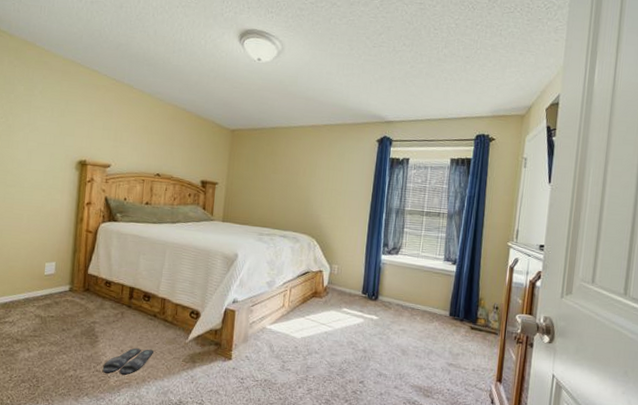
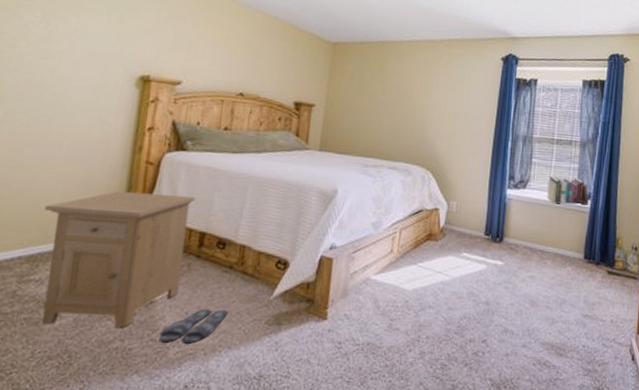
nightstand: none [12,254,125,361] -> present [42,191,195,329]
books: none [417,243,455,269] -> present [547,175,589,205]

